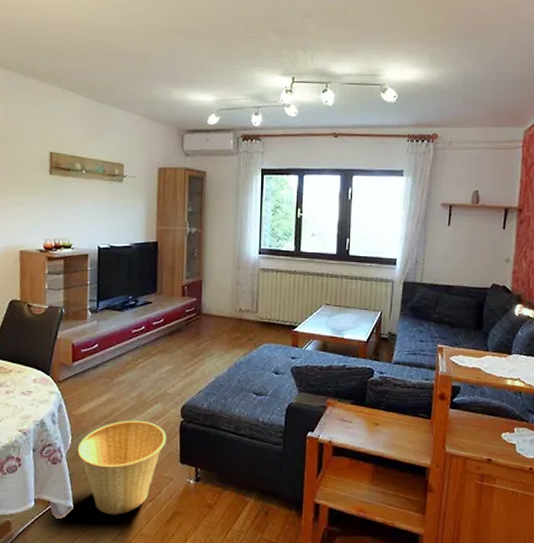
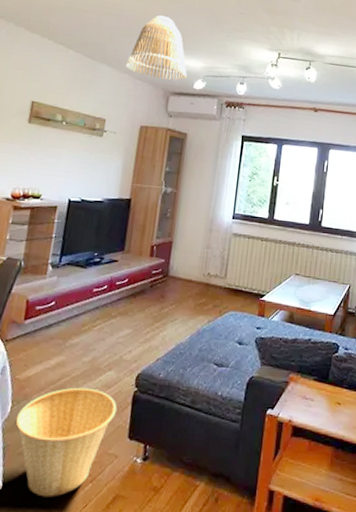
lamp shade: none [137,49,200,117] -> present [126,15,187,81]

